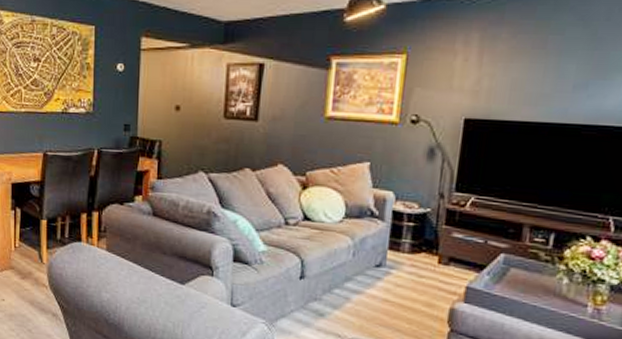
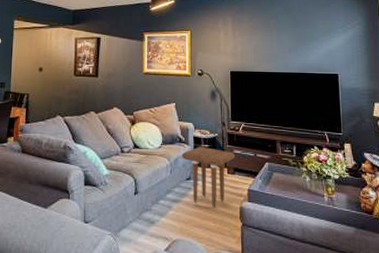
side table: none [372,224,454,307] -> present [182,146,235,209]

